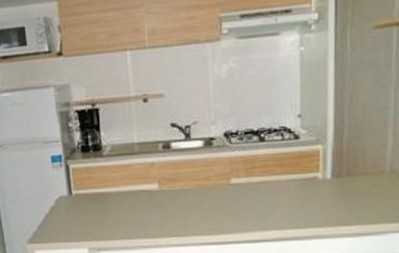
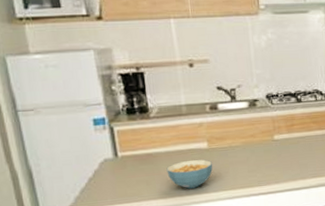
cereal bowl: none [116,201,163,232] -> present [166,159,213,189]

